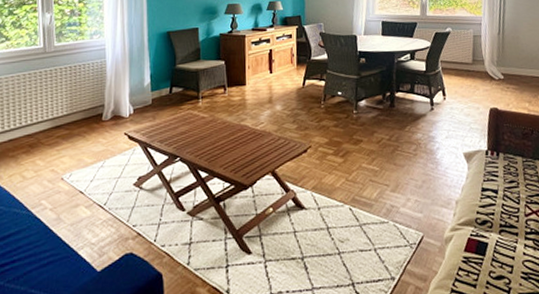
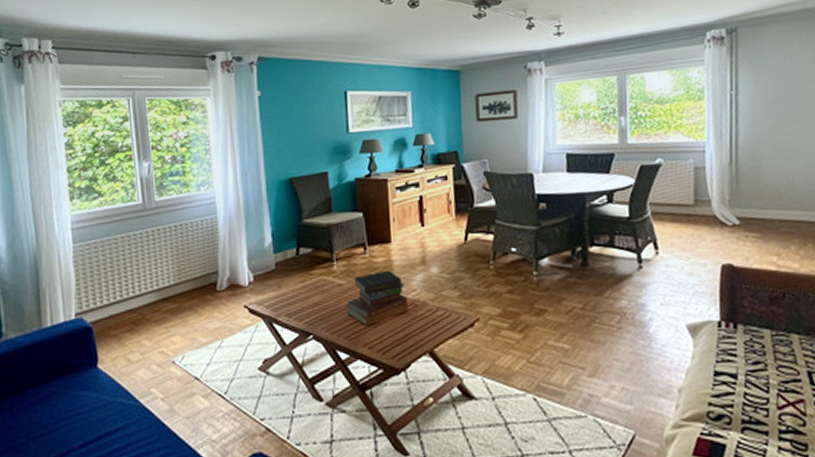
books: none [207,106,256,151] -> present [346,269,408,326]

